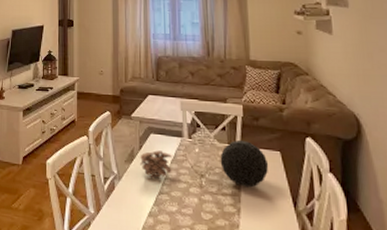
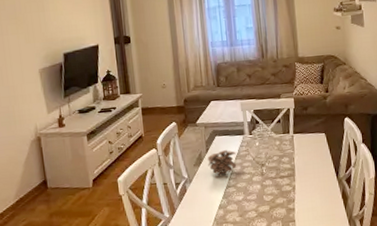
decorative orb: present [220,139,269,188] -> none [277,128,317,168]

